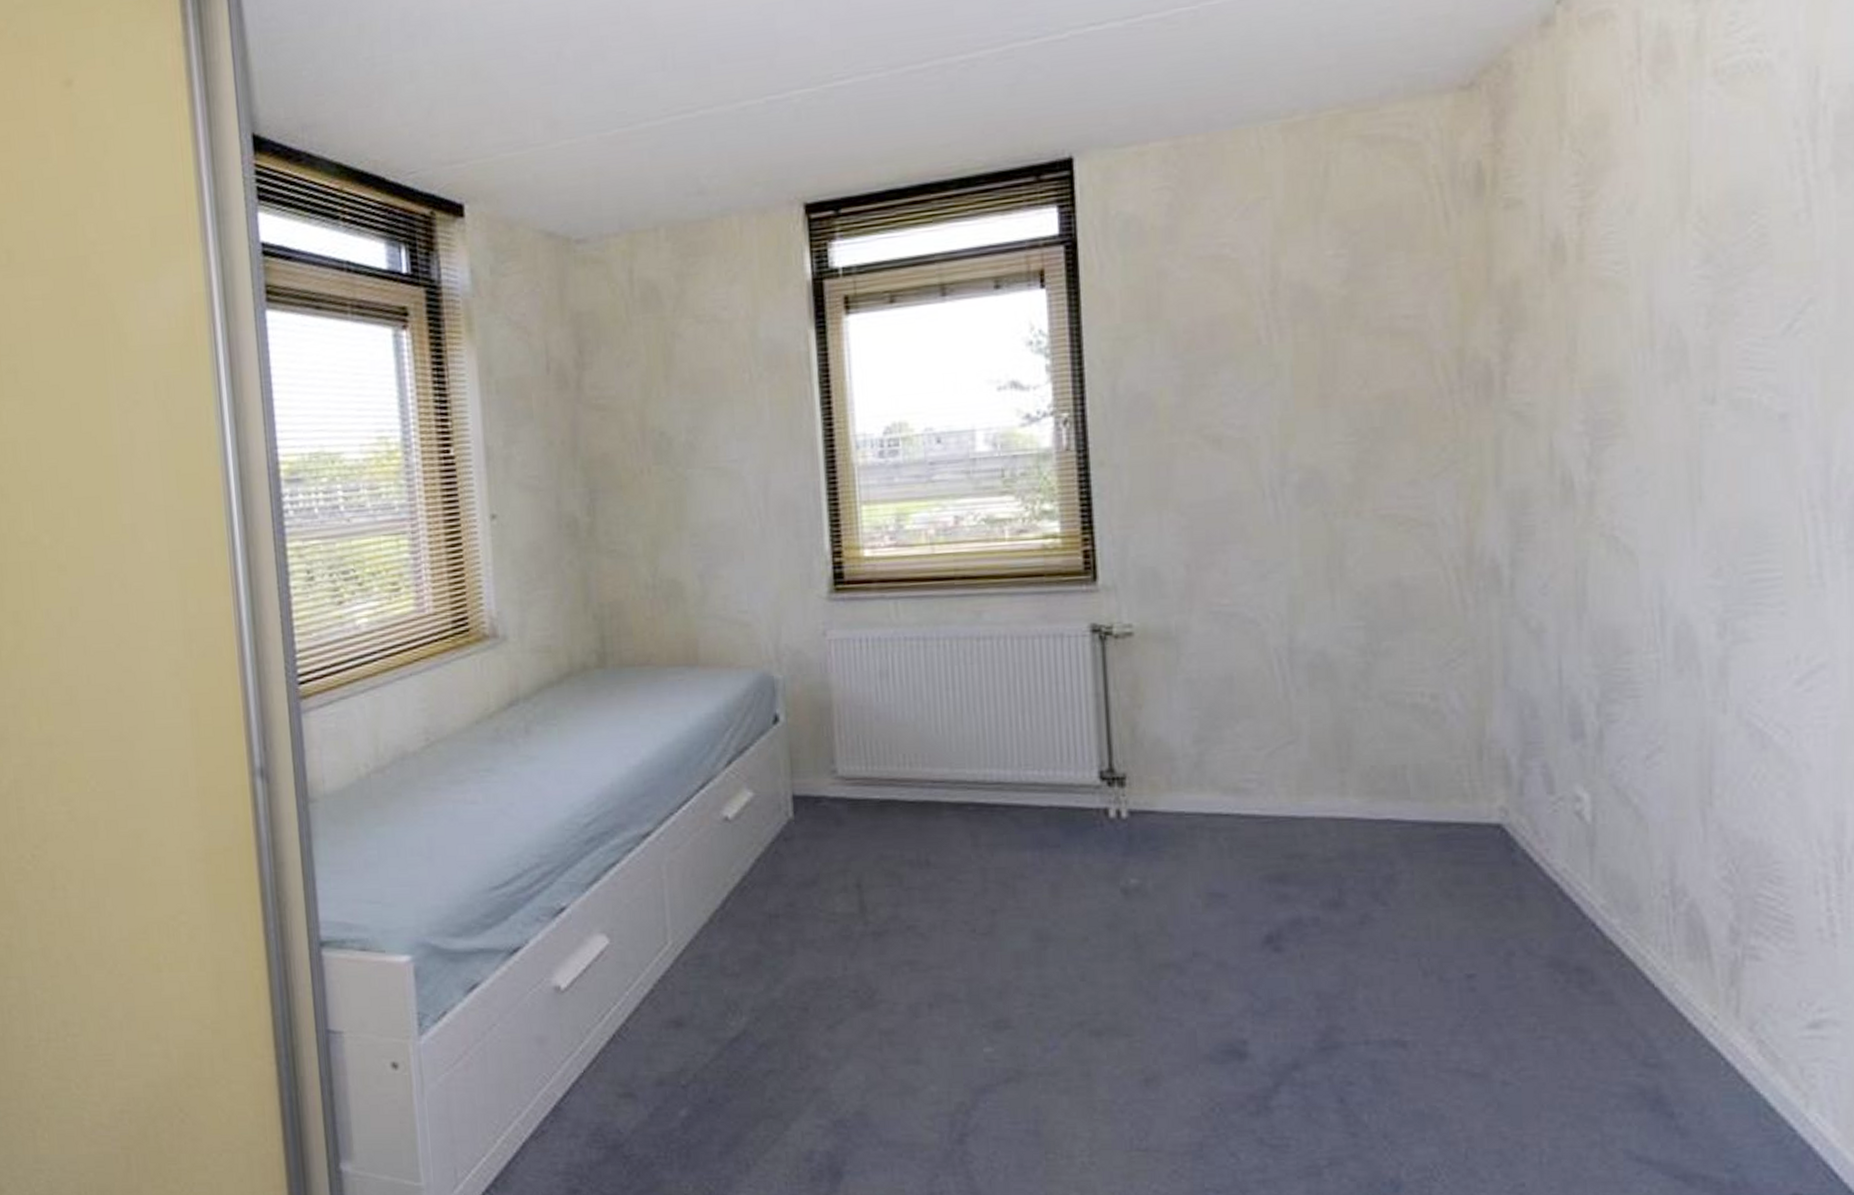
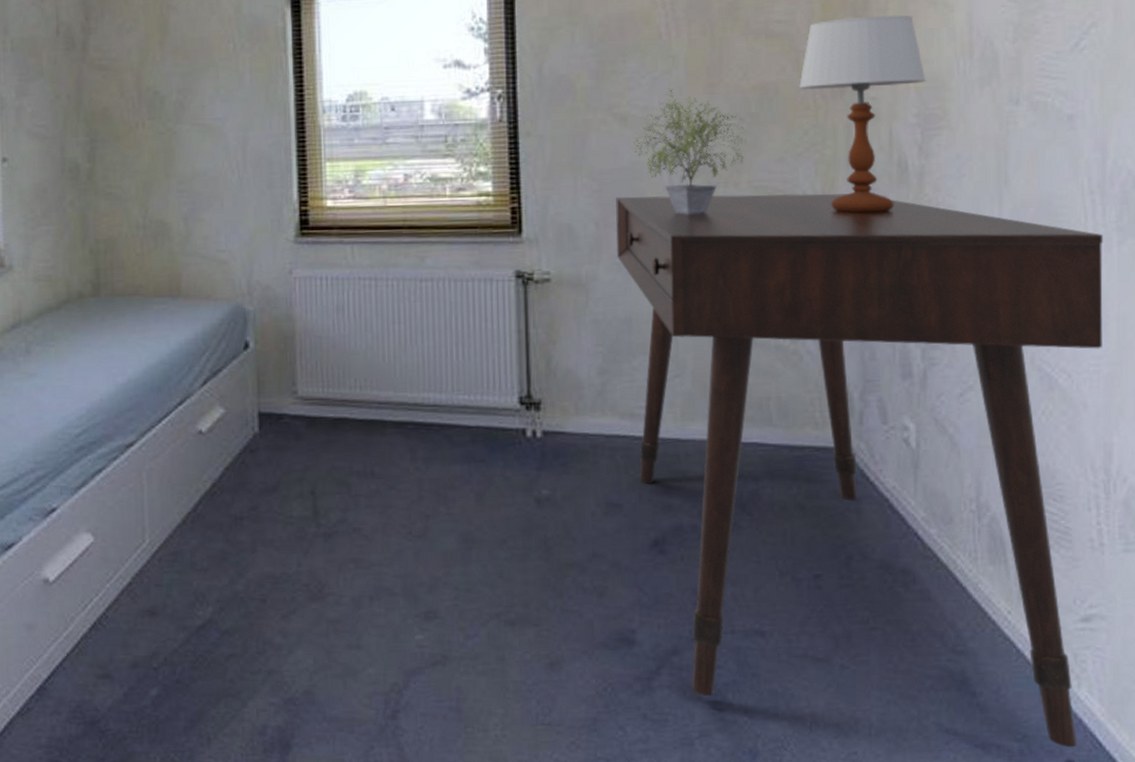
desk: none [1210,520,1830,1180] -> present [615,193,1104,748]
potted plant: none [1228,402,1369,552] -> present [632,88,746,215]
table lamp: none [1432,301,1595,543] -> present [798,15,926,214]

